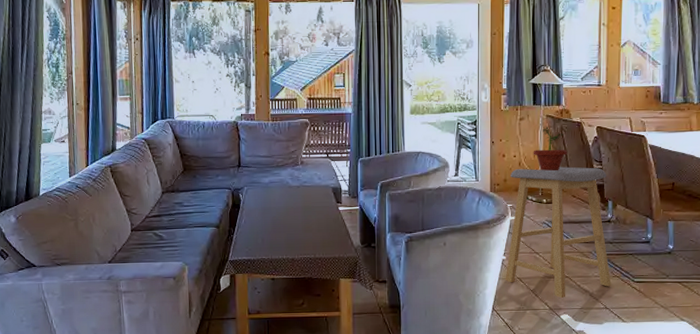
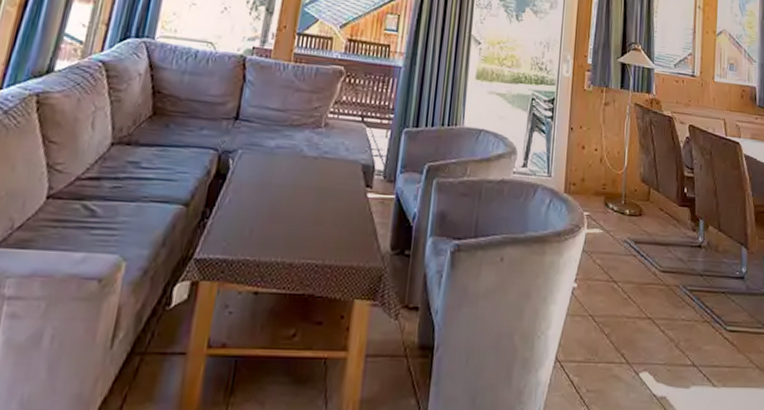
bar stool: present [505,167,611,298] -> none [574,167,701,348]
potted plant: present [533,126,568,171] -> none [617,116,656,175]

